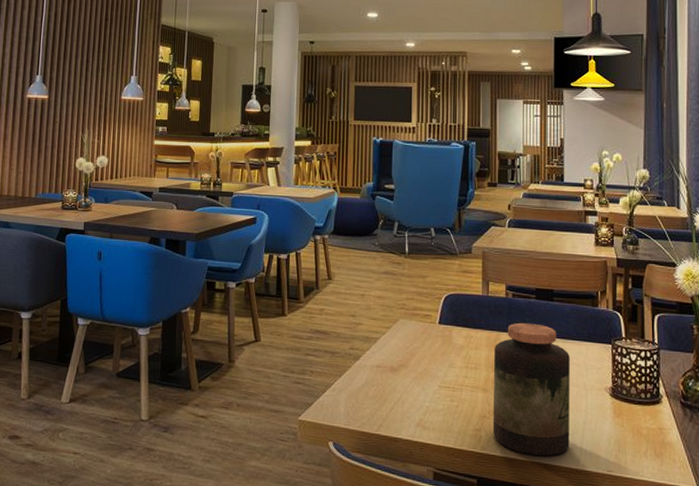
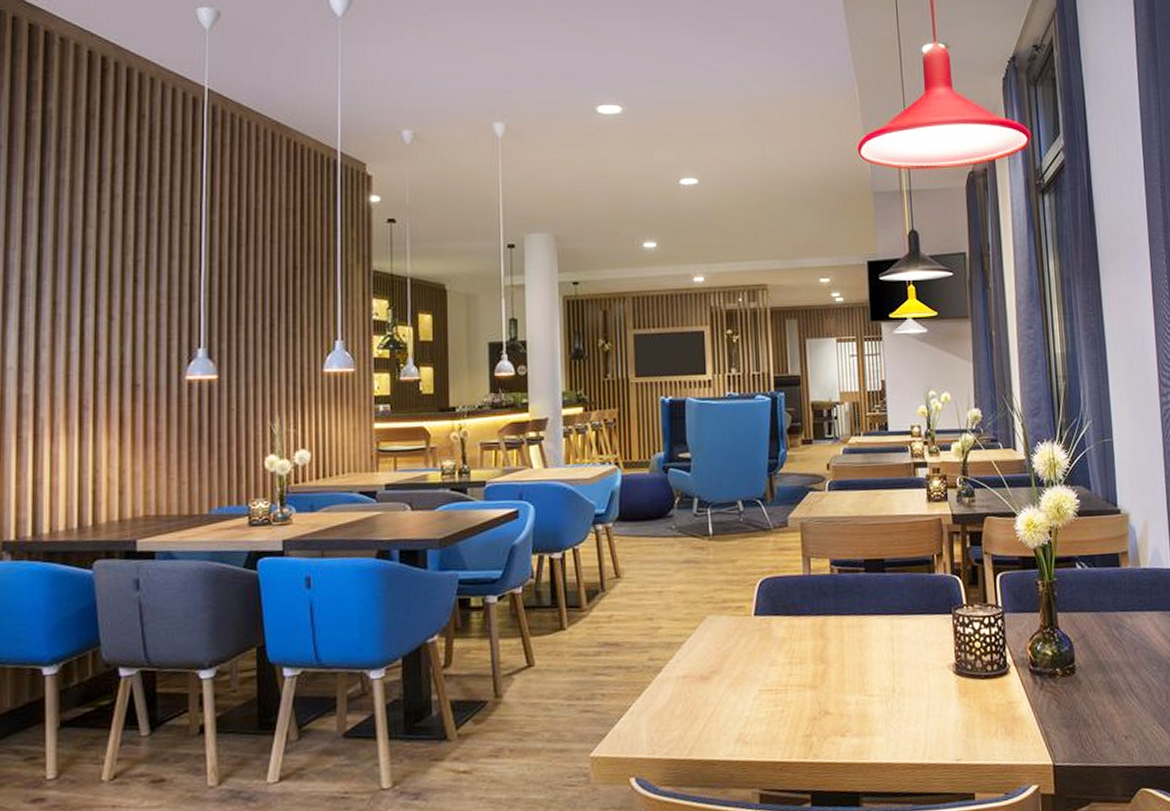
jar: present [492,322,570,456] -> none [821,600,913,756]

